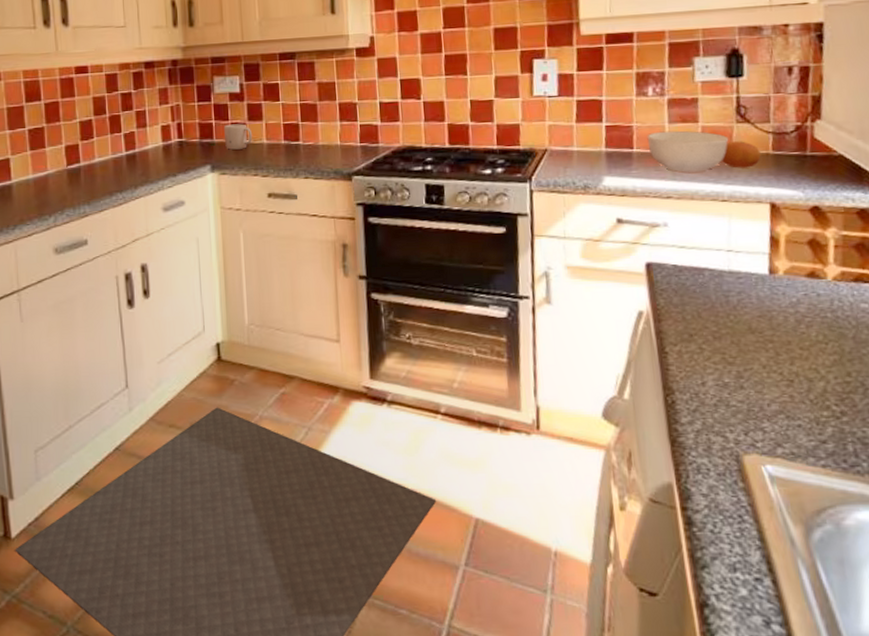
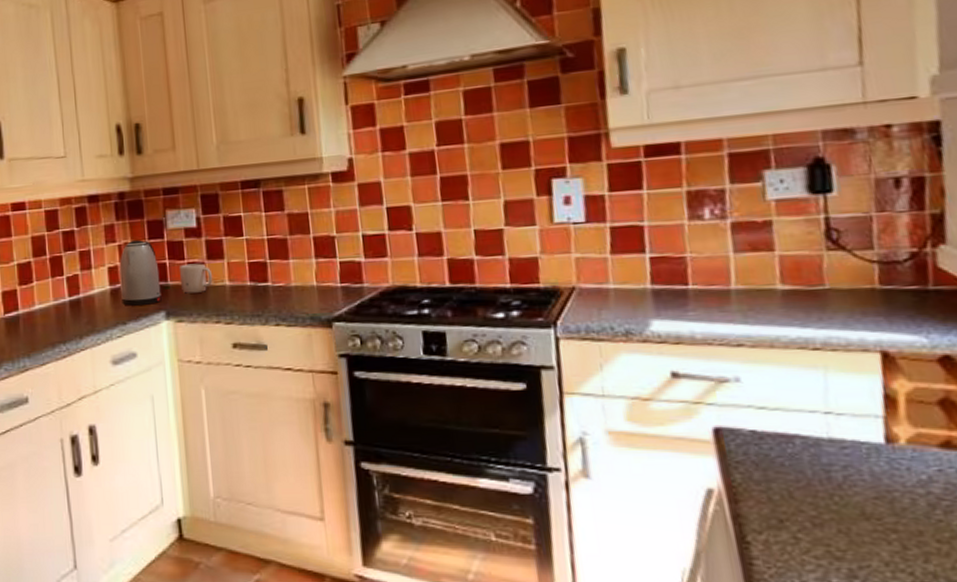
kettle: none [171,102,208,160] -> present [119,240,162,306]
bowl: present [647,130,729,174] -> none [705,261,818,315]
fruit: present [722,141,761,168] -> none [809,273,864,308]

